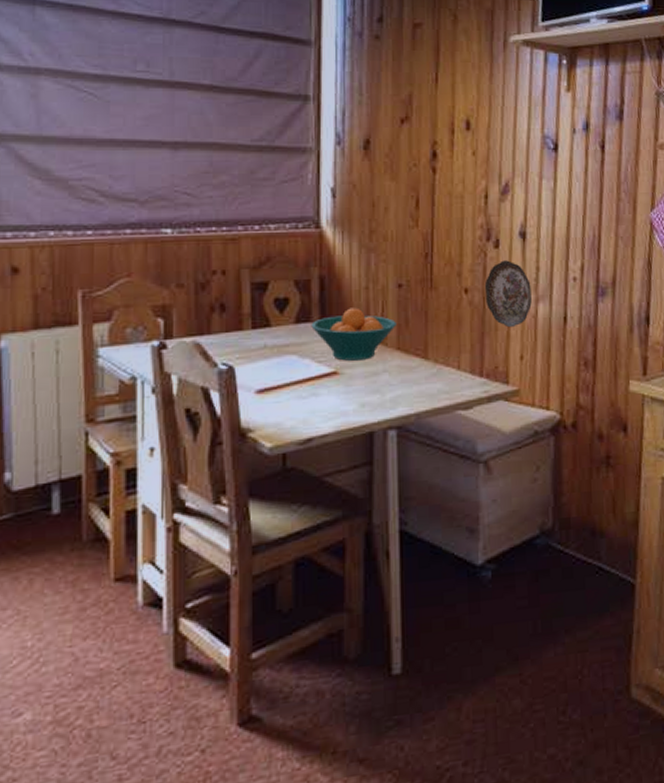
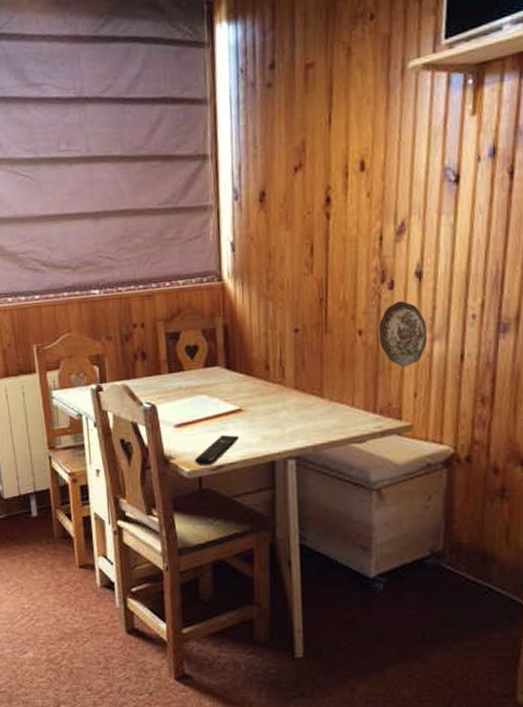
remote control: none [277,402,332,440] -> present [194,435,239,466]
fruit bowl: present [311,308,396,361] -> none [218,352,294,400]

